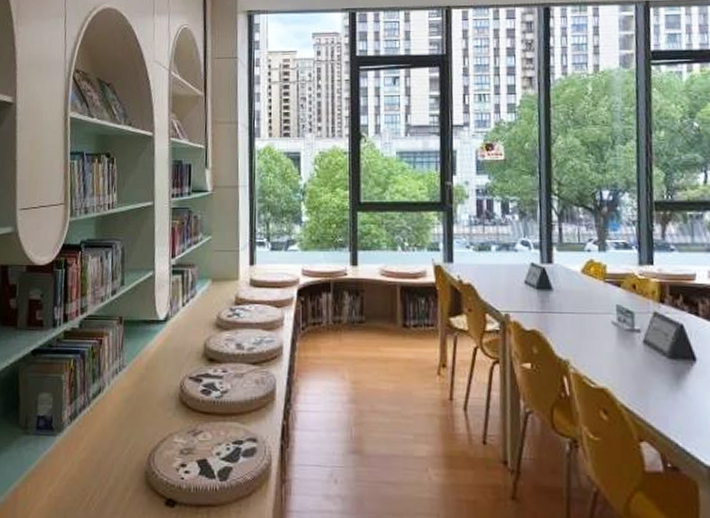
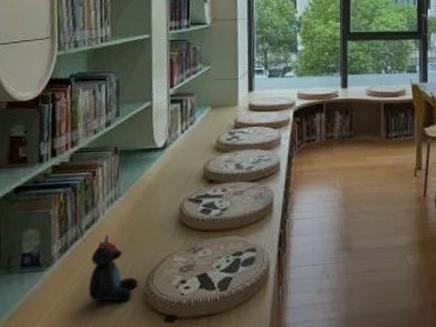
teddy bear: none [94,405,141,478] -> present [88,234,139,302]

